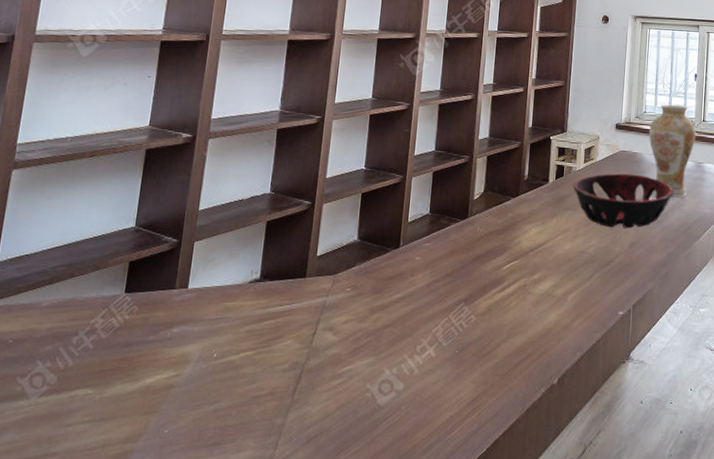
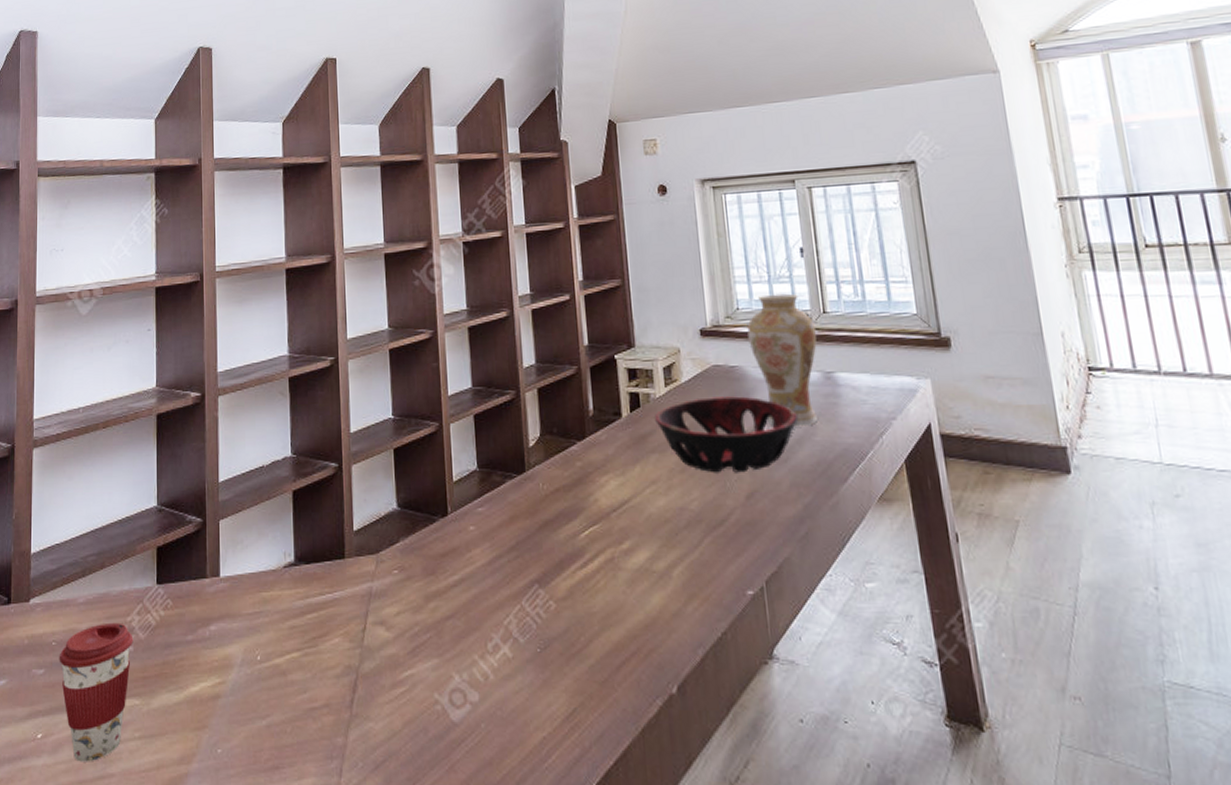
coffee cup: none [13,324,95,443] -> present [59,622,134,762]

